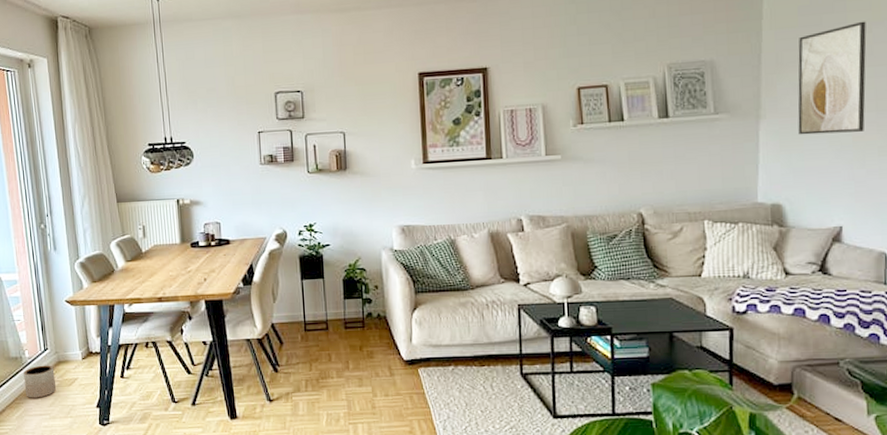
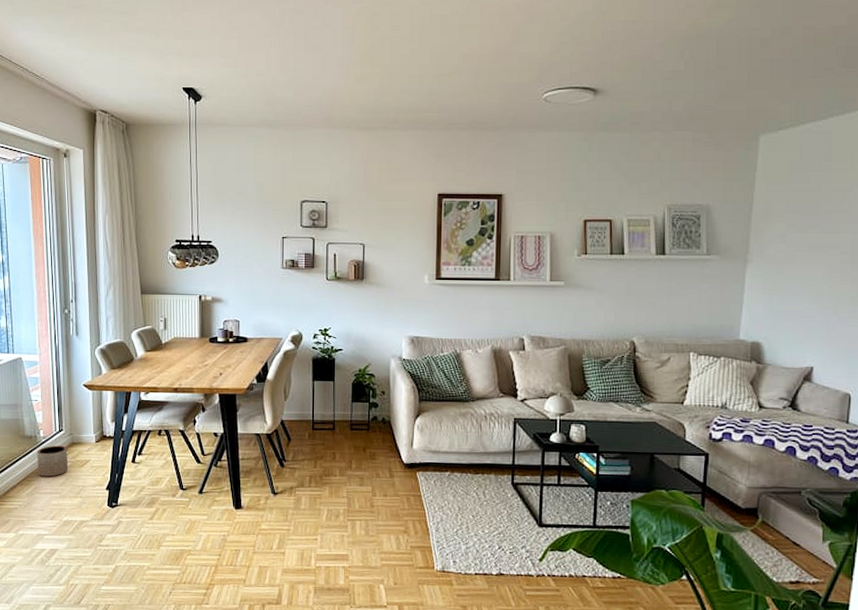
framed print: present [797,21,867,135] -> none [781,181,848,281]

